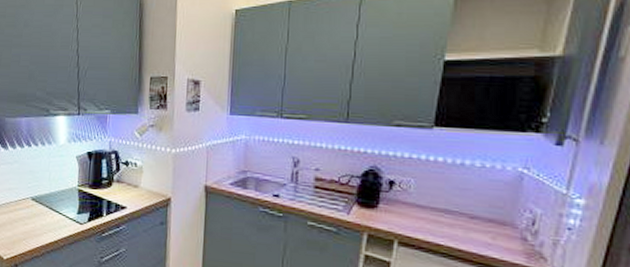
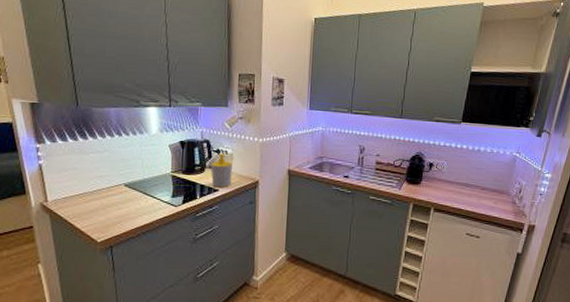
soap bottle: none [118,165,142,205] -> present [211,153,232,188]

